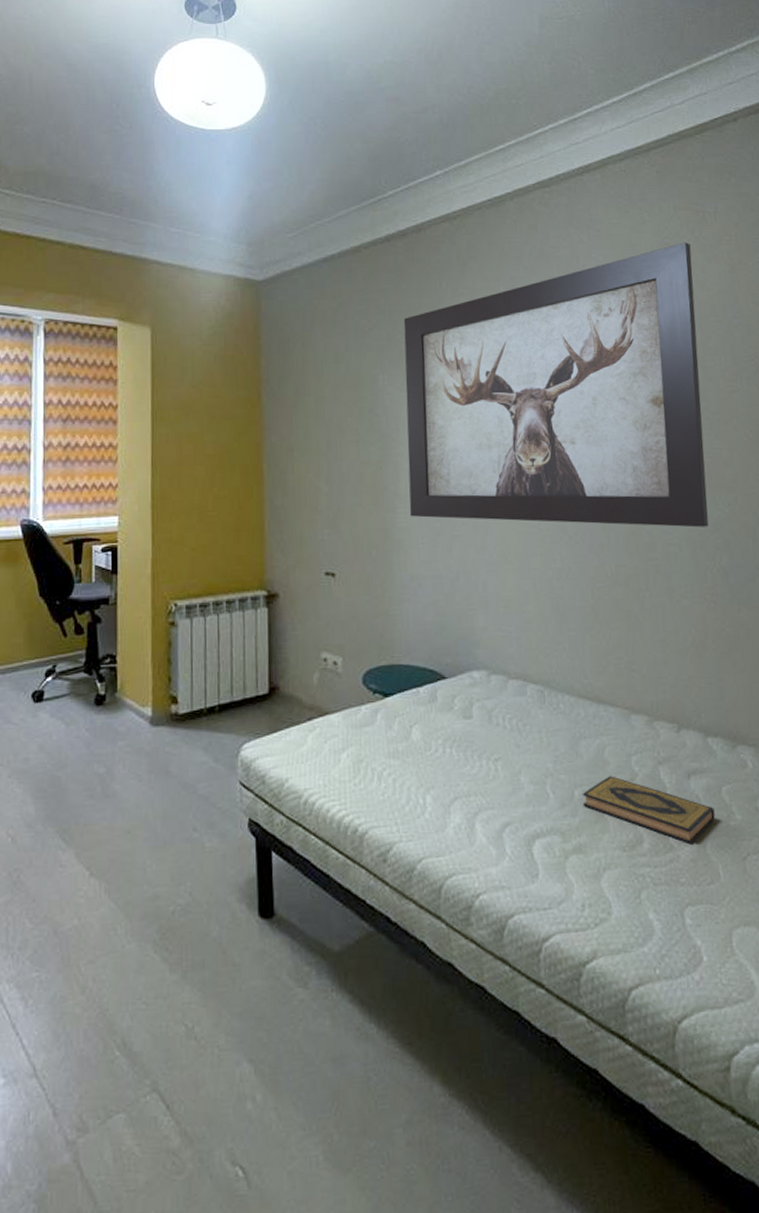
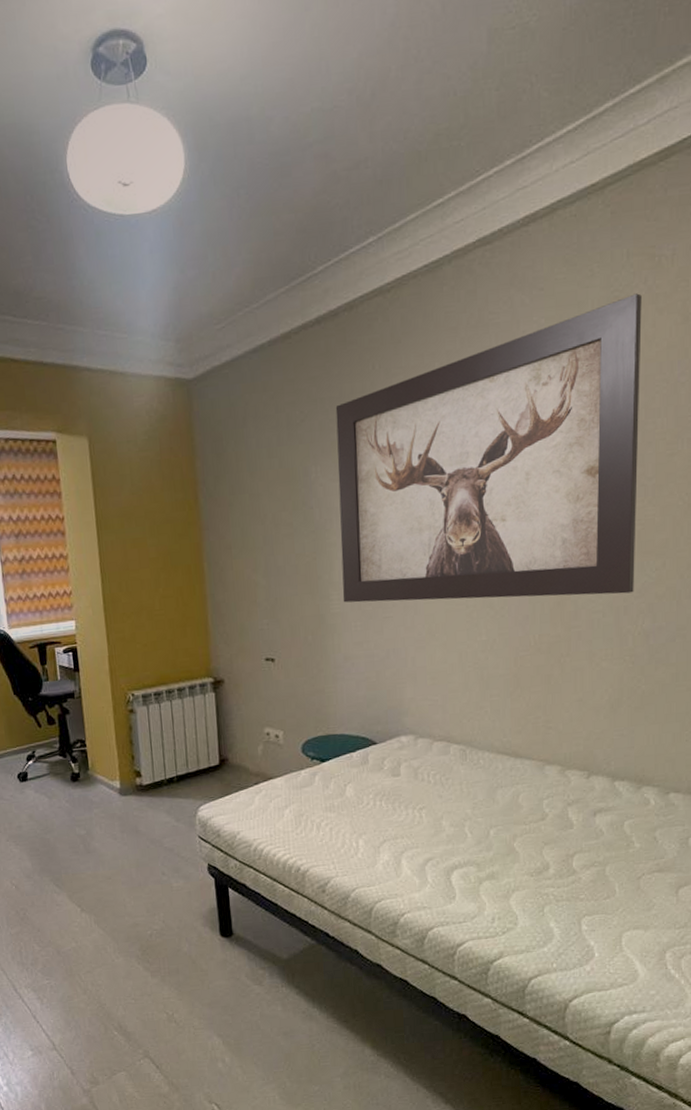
hardback book: present [582,776,715,845] -> none [497,817,616,869]

